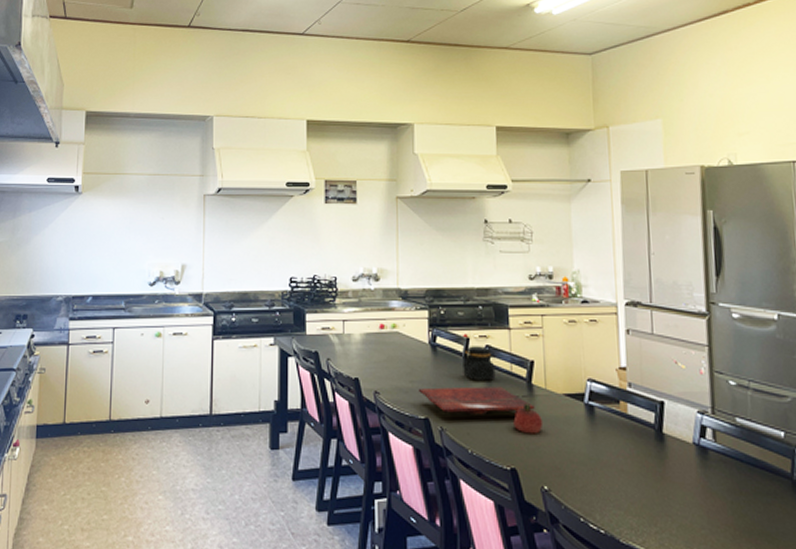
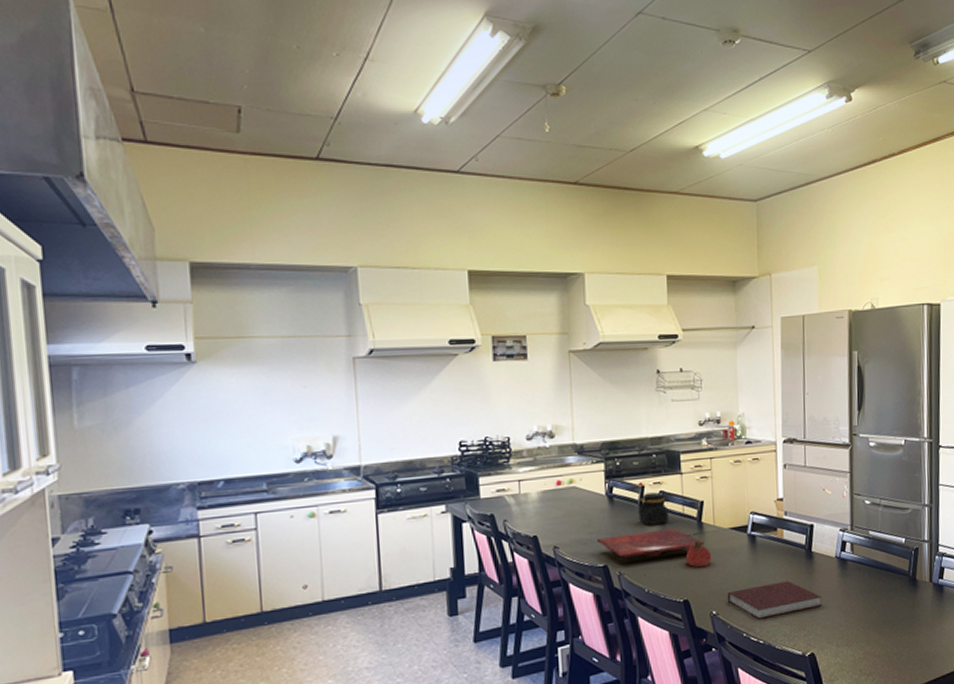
notebook: none [562,463,677,504] -> present [728,580,822,619]

